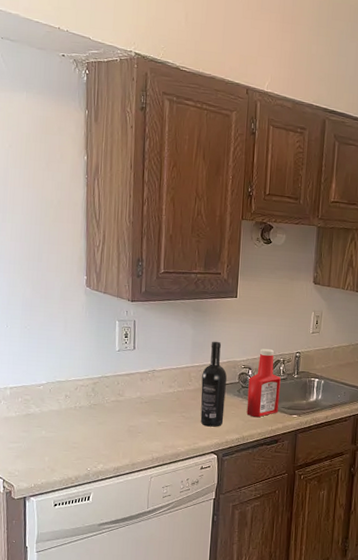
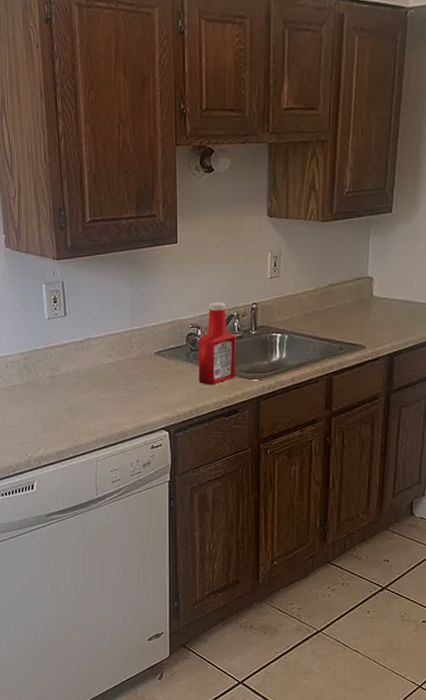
wine bottle: present [200,341,227,427] -> none [144,298,173,399]

